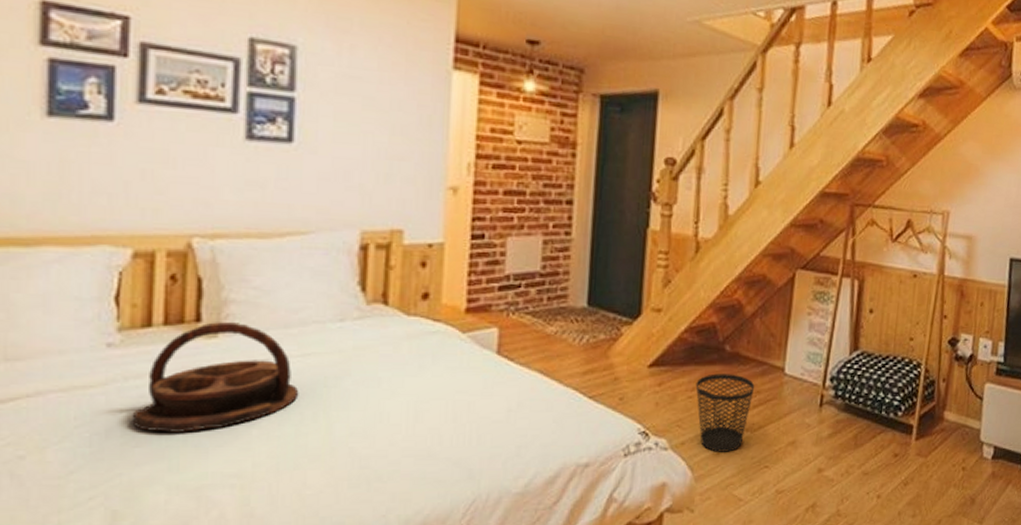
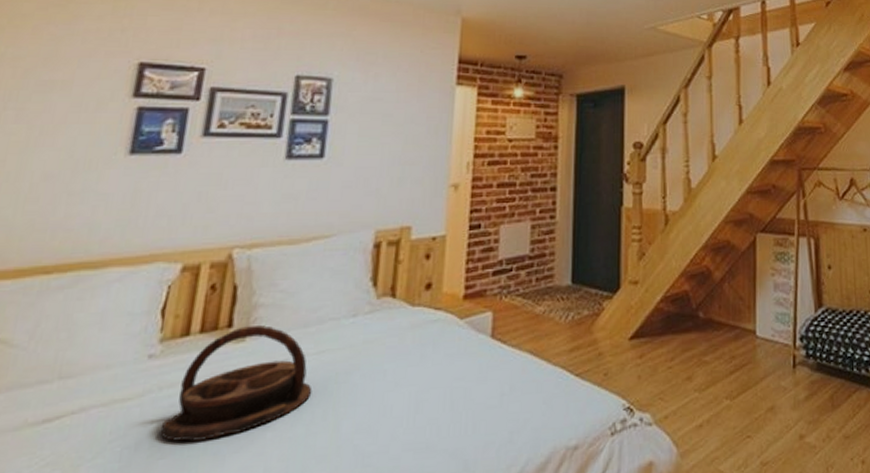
wastebasket: present [695,373,755,452] -> none [674,340,730,424]

